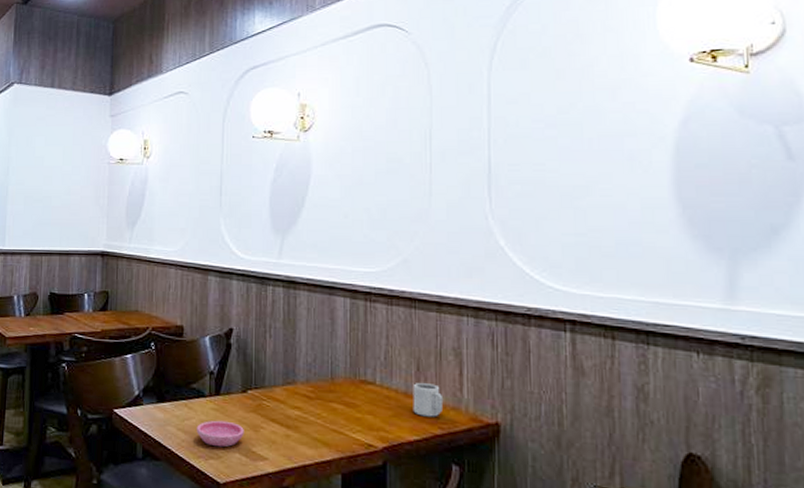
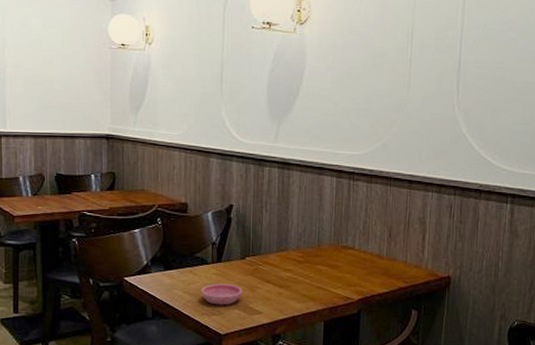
cup: present [413,383,444,417] -> none [384,247,409,274]

